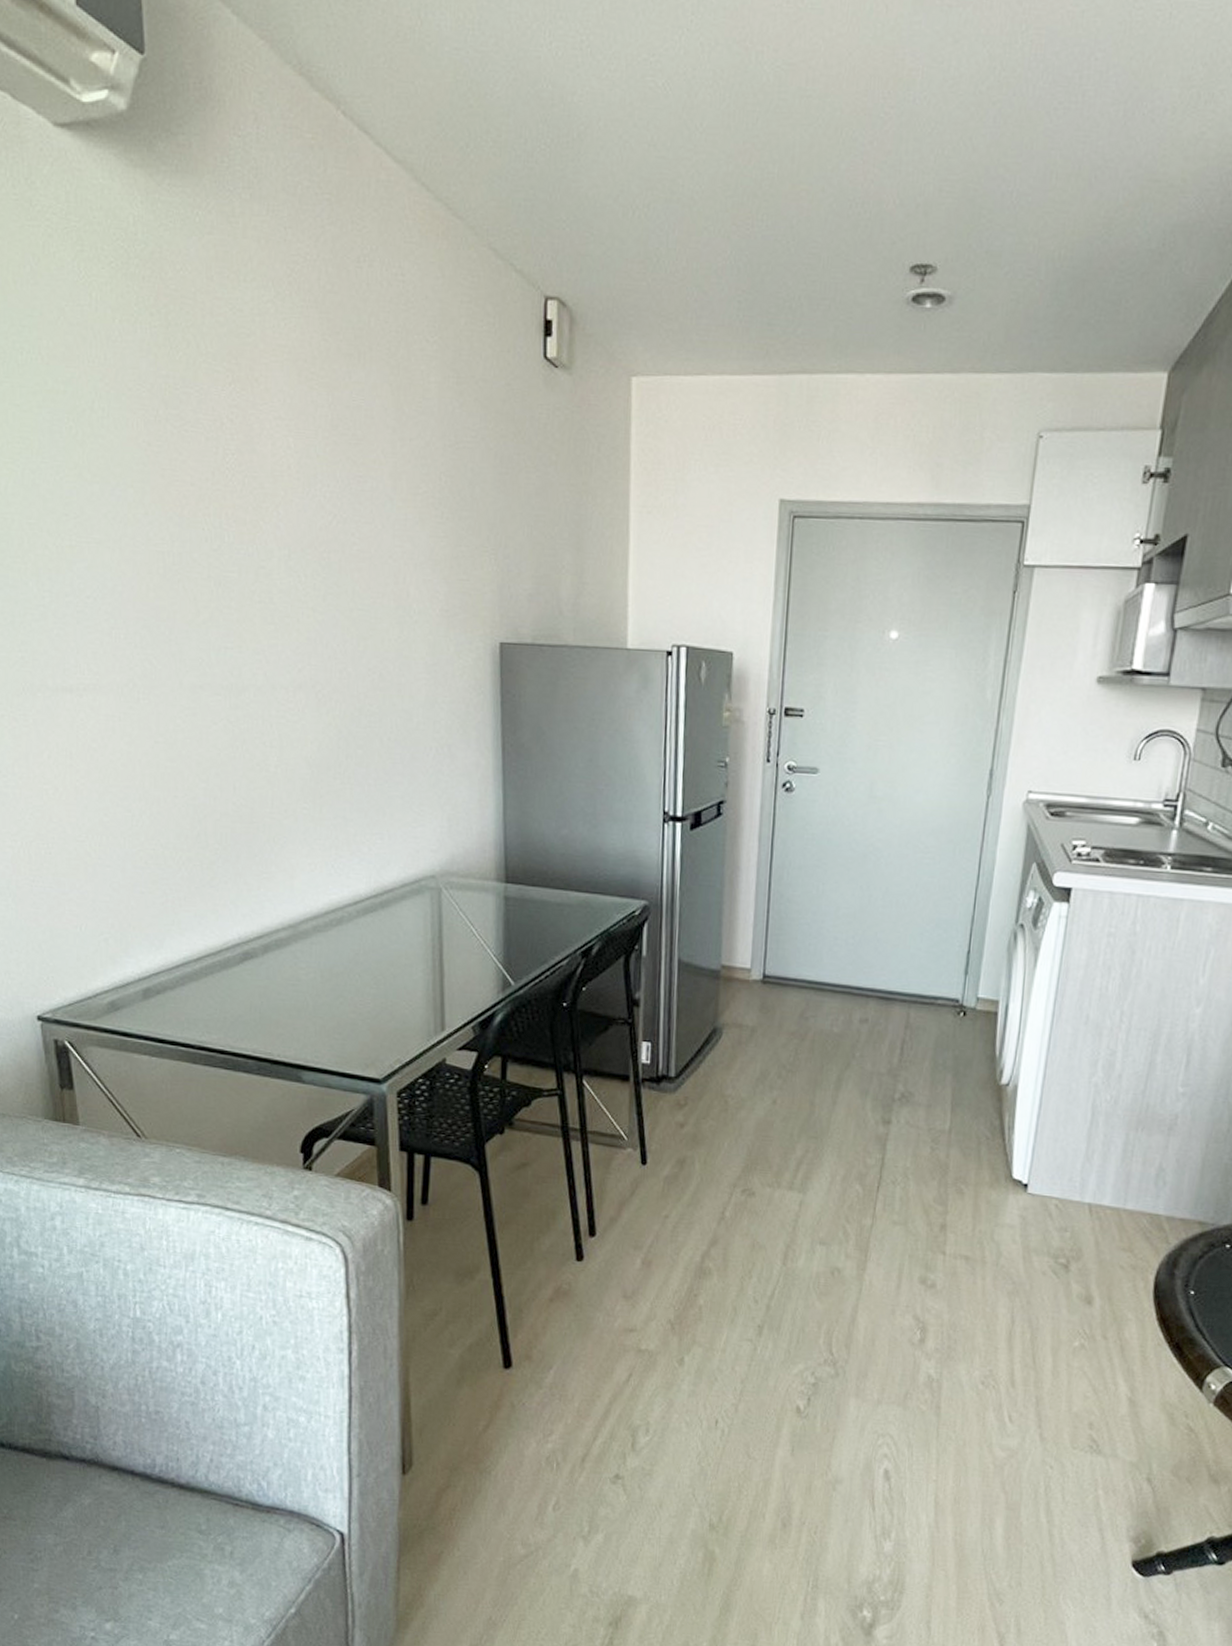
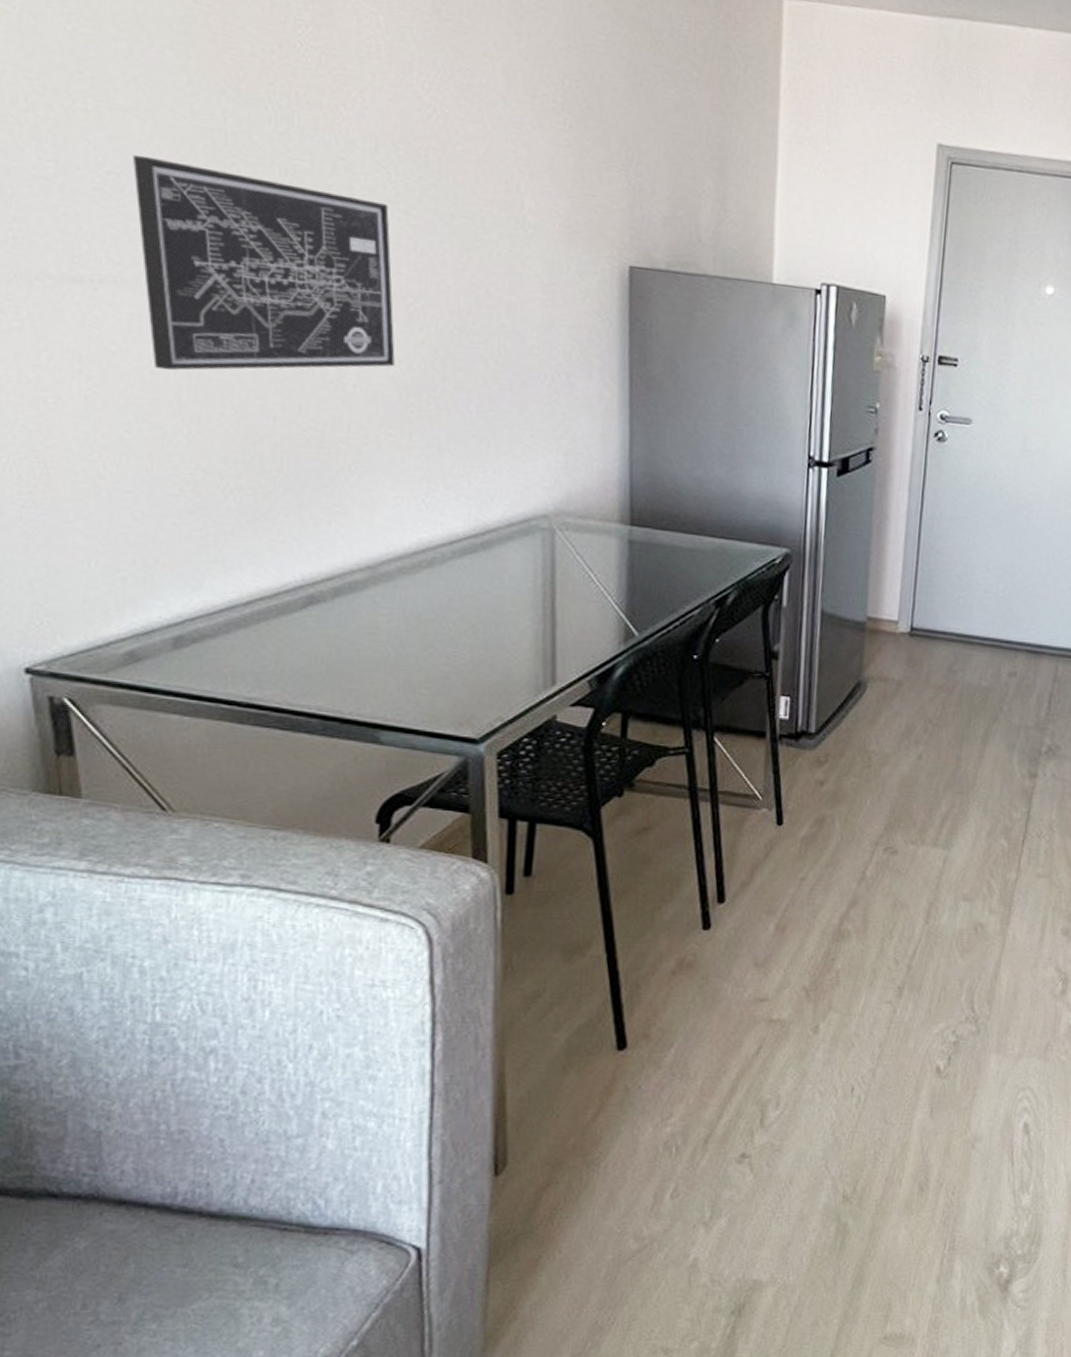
wall art: none [106,579,308,762] -> present [133,154,395,371]

